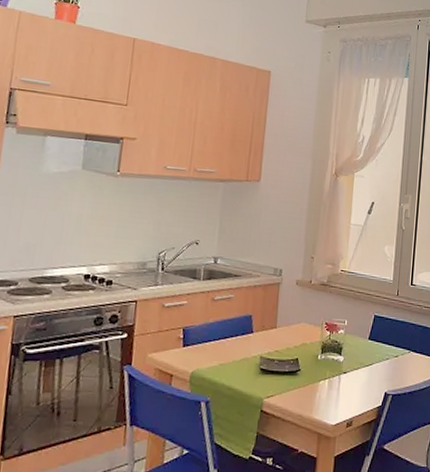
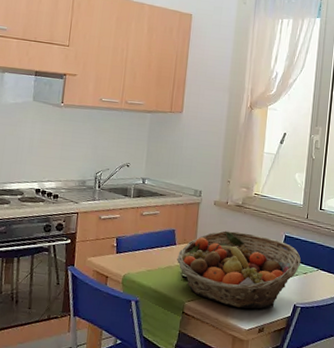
fruit basket: none [253,313,392,401] -> present [176,230,302,309]

